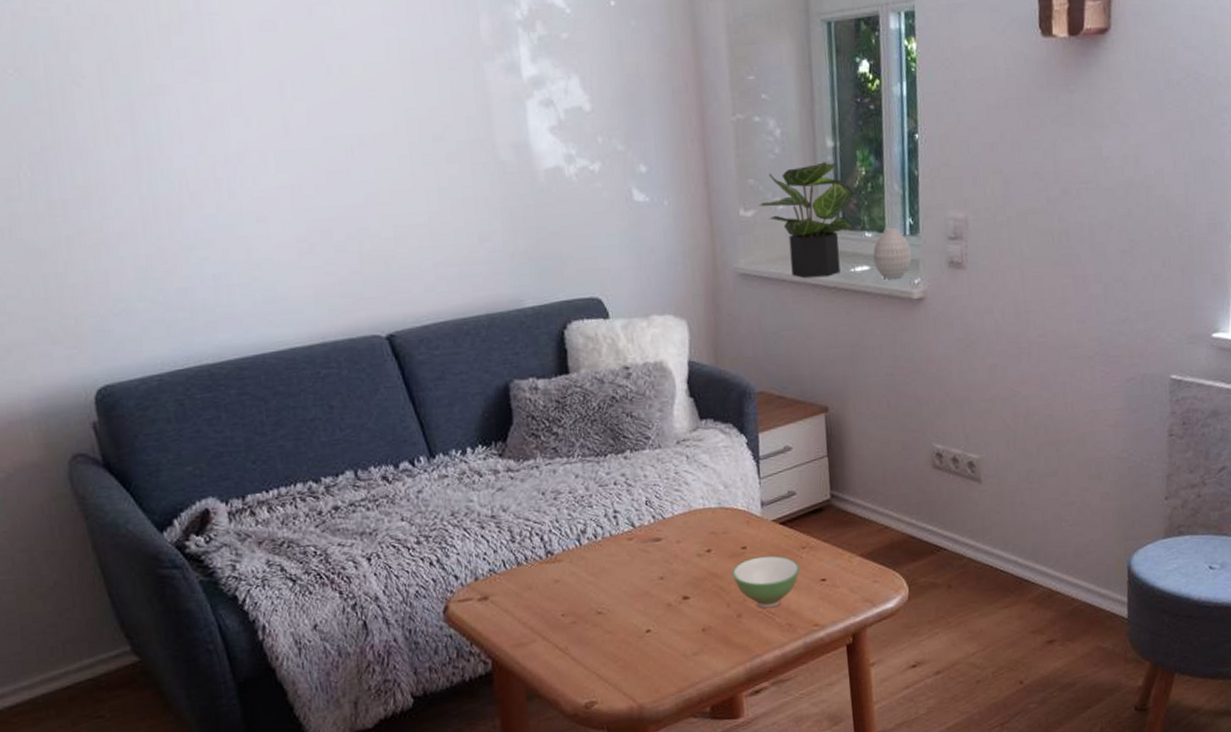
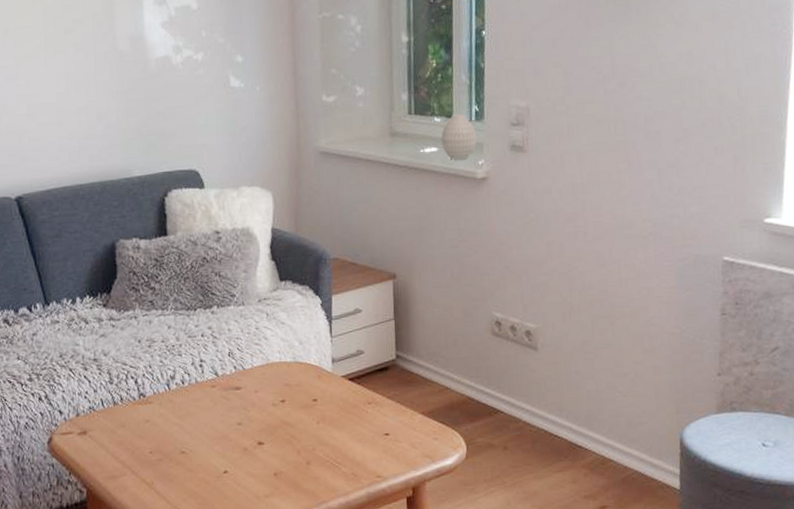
bowl: present [732,555,800,609] -> none [303,408,366,458]
potted plant: present [758,162,854,279] -> none [339,55,425,158]

